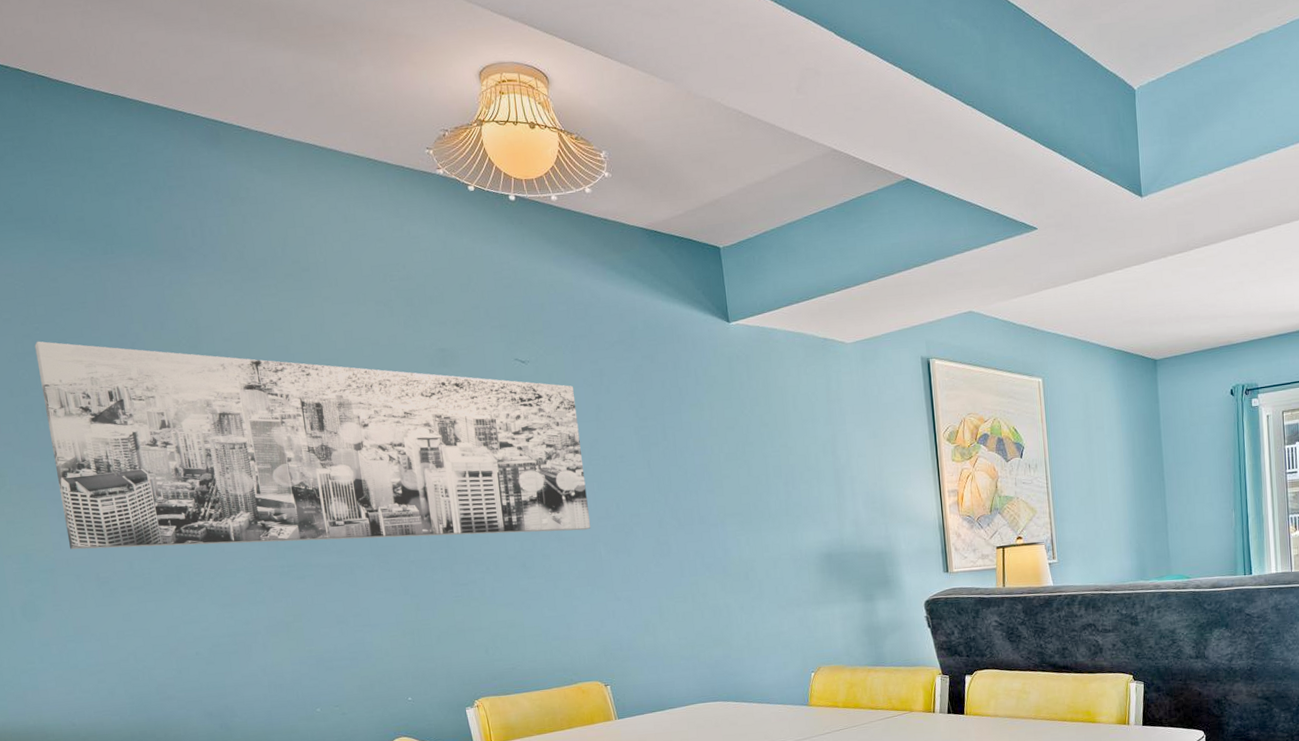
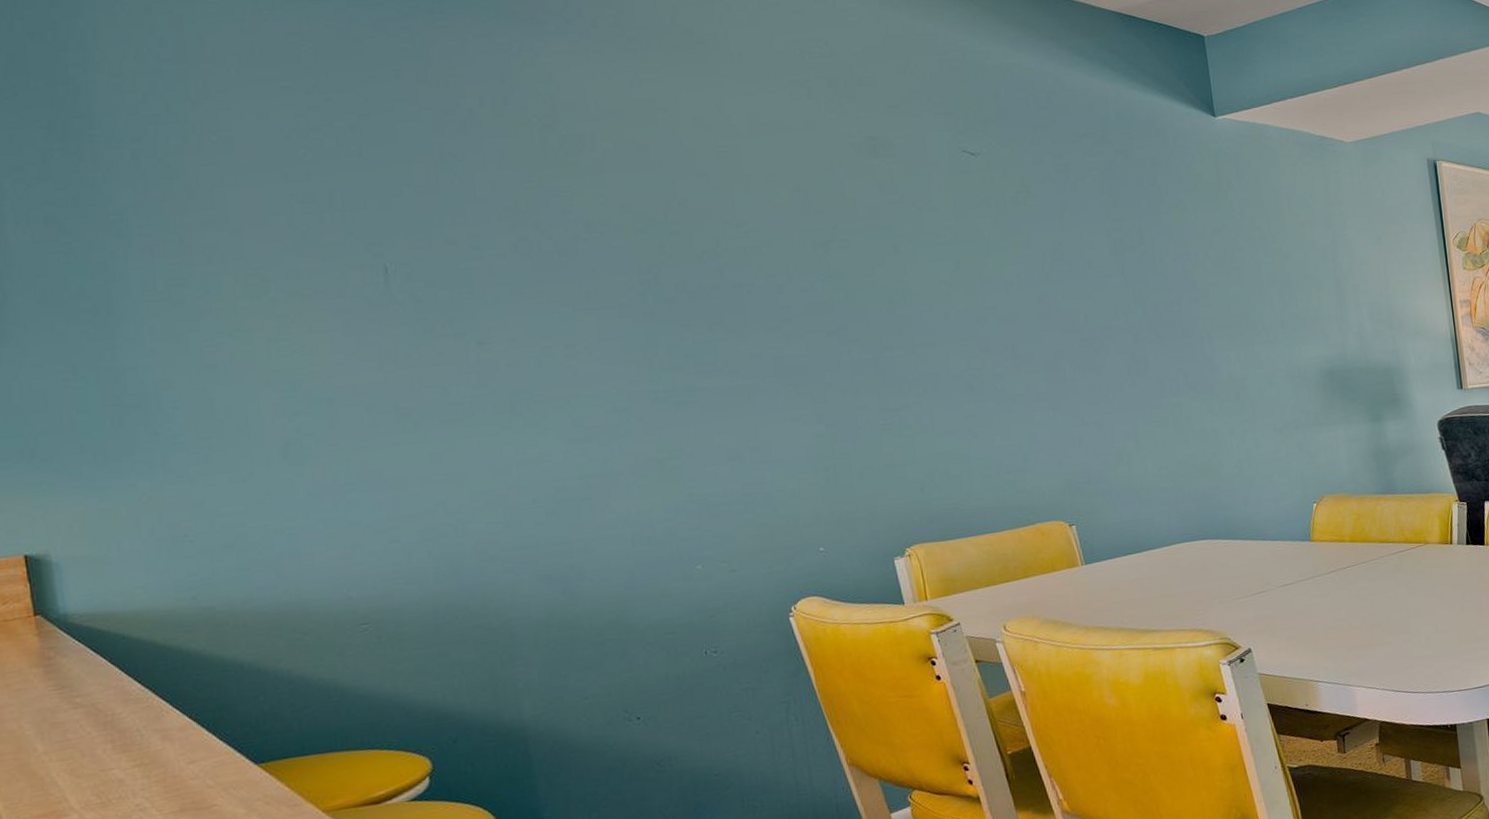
wall art: present [34,341,591,550] -> none [324,114,1054,373]

